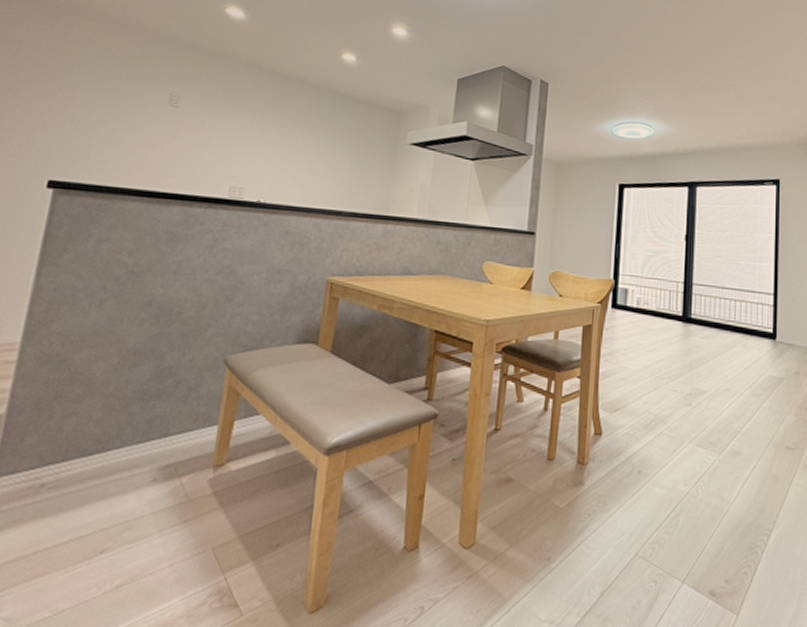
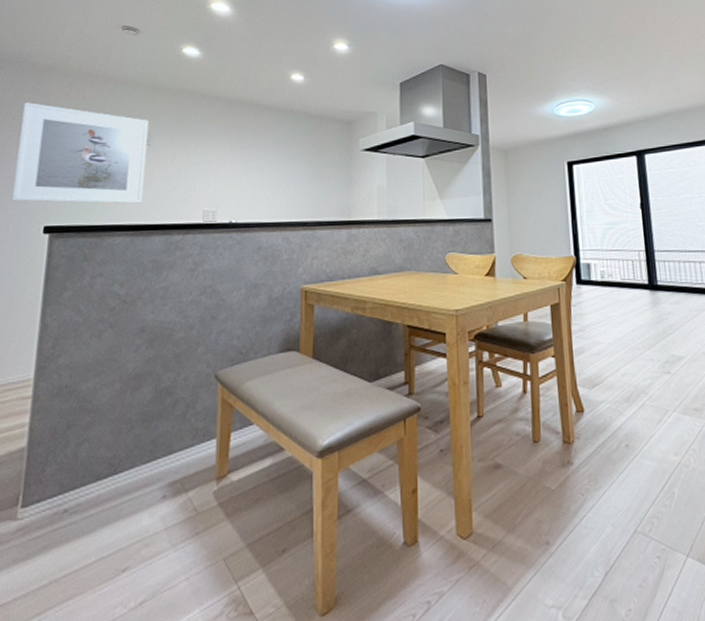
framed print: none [14,41,181,169] -> present [12,102,150,204]

